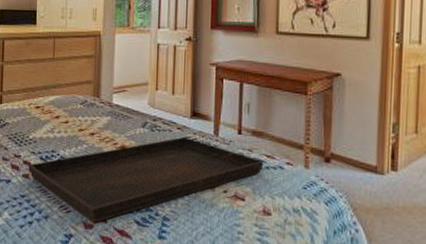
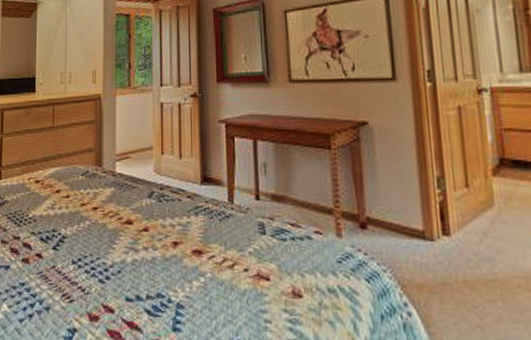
serving tray: present [28,136,264,224] -> none [28,206,288,315]

